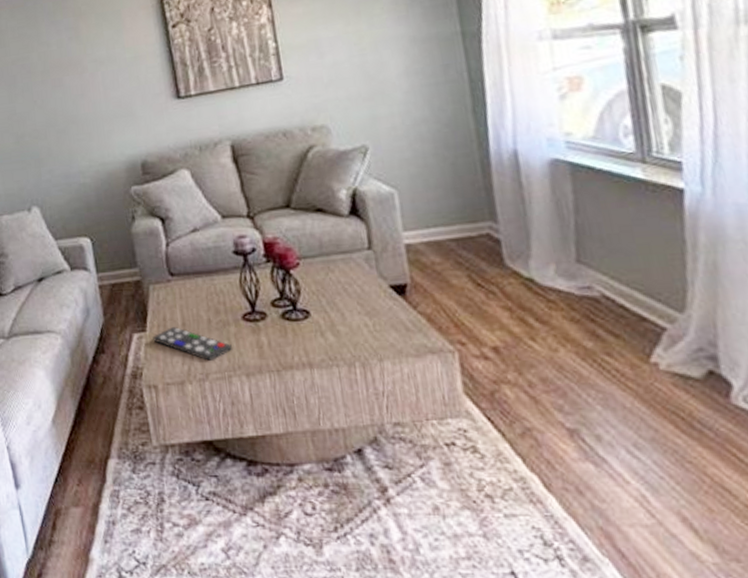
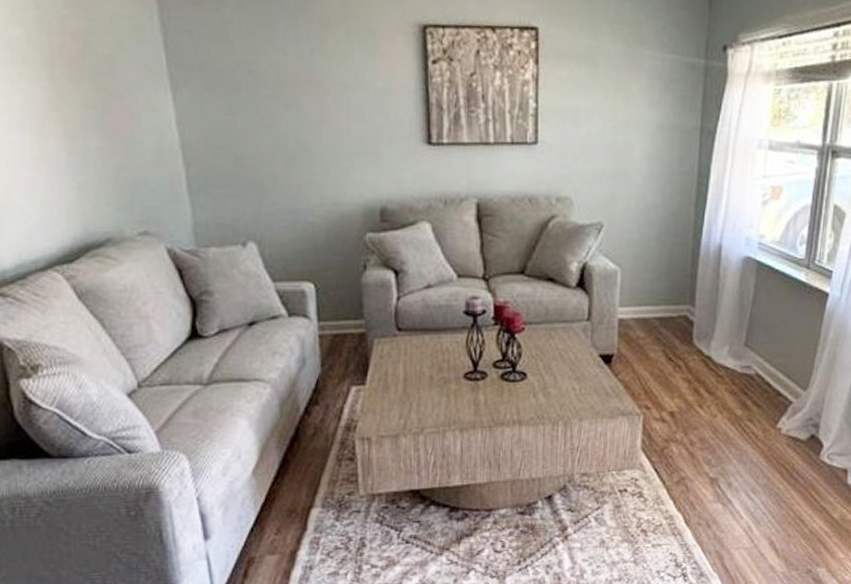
remote control: present [153,326,233,361] -> none [372,381,451,416]

